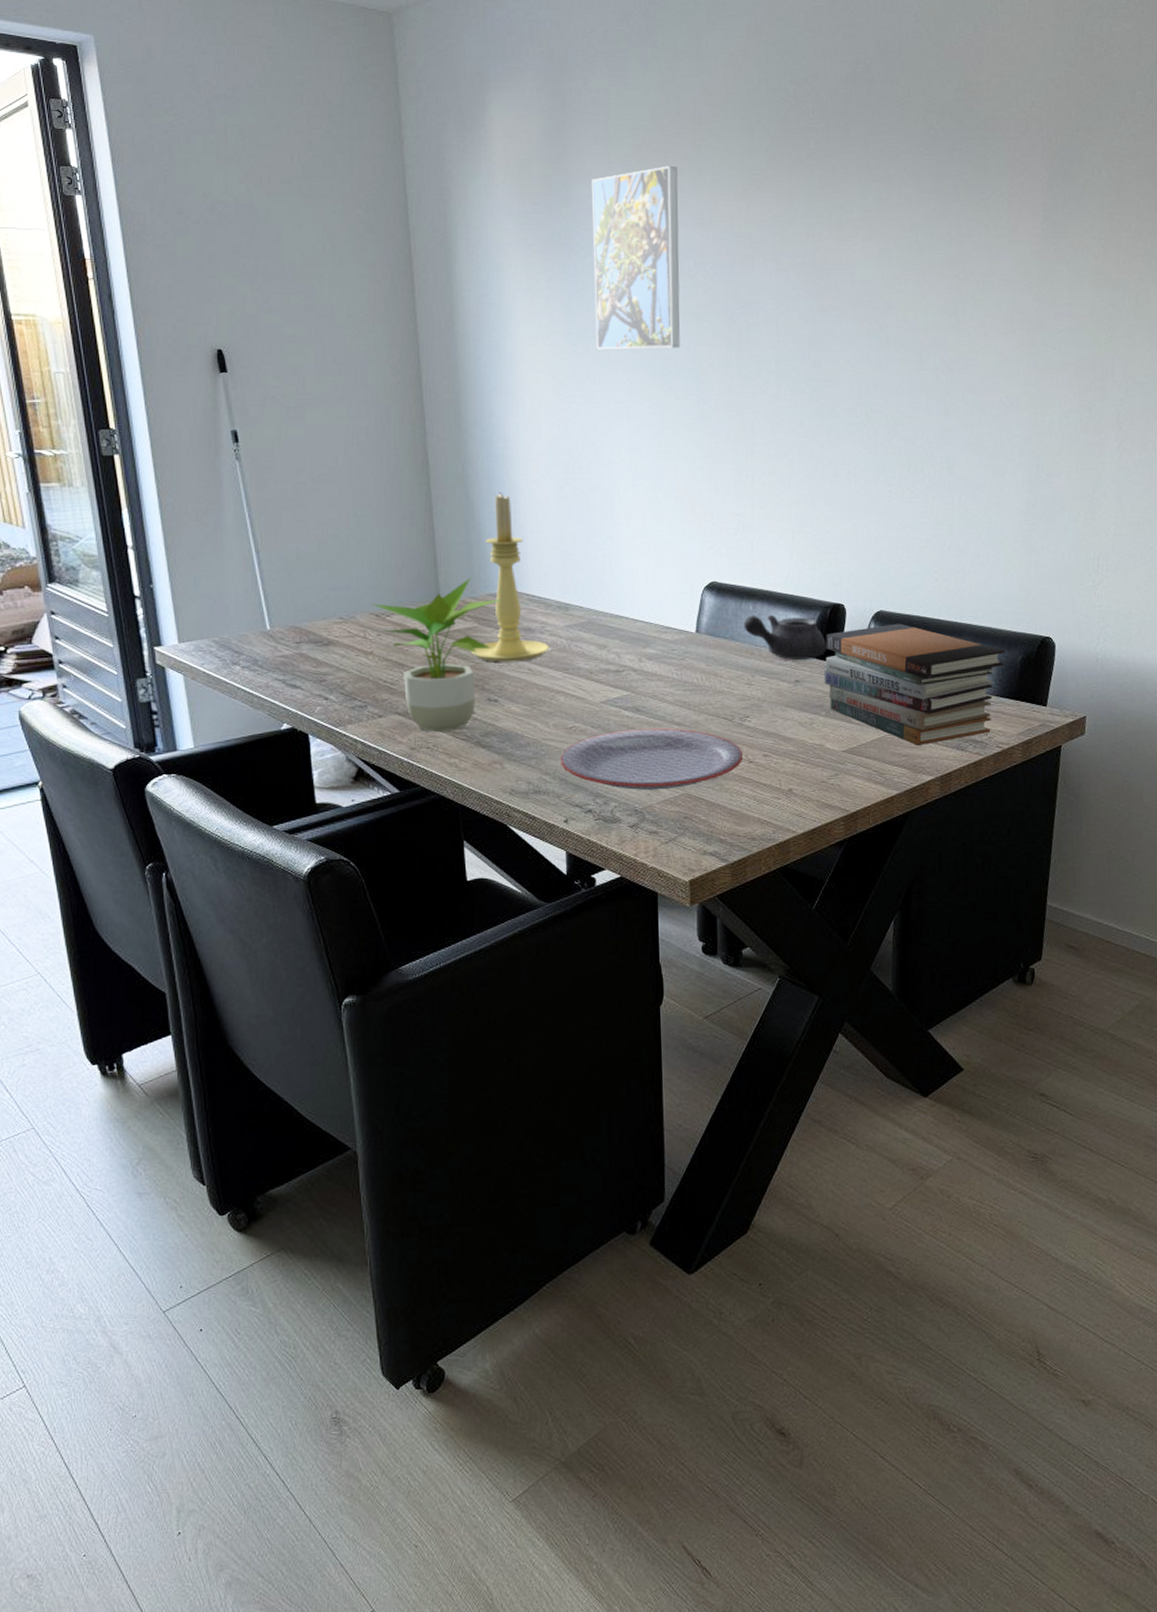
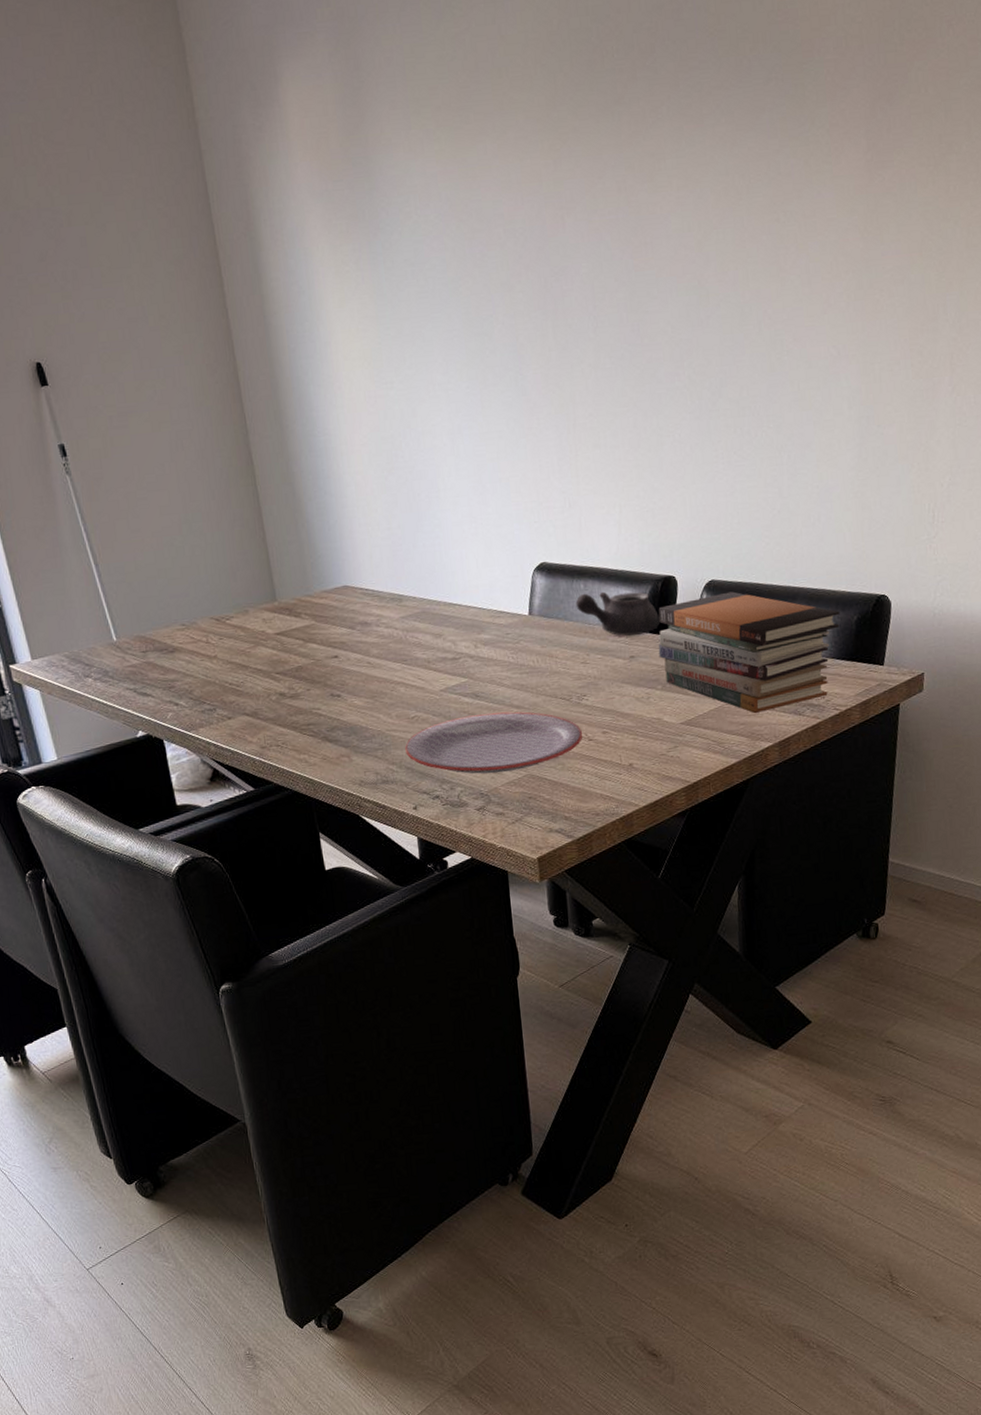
potted plant: present [371,577,502,732] -> none [211,575,336,730]
candle holder: present [471,492,549,662] -> none [311,487,386,658]
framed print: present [592,165,680,350] -> none [392,125,495,332]

